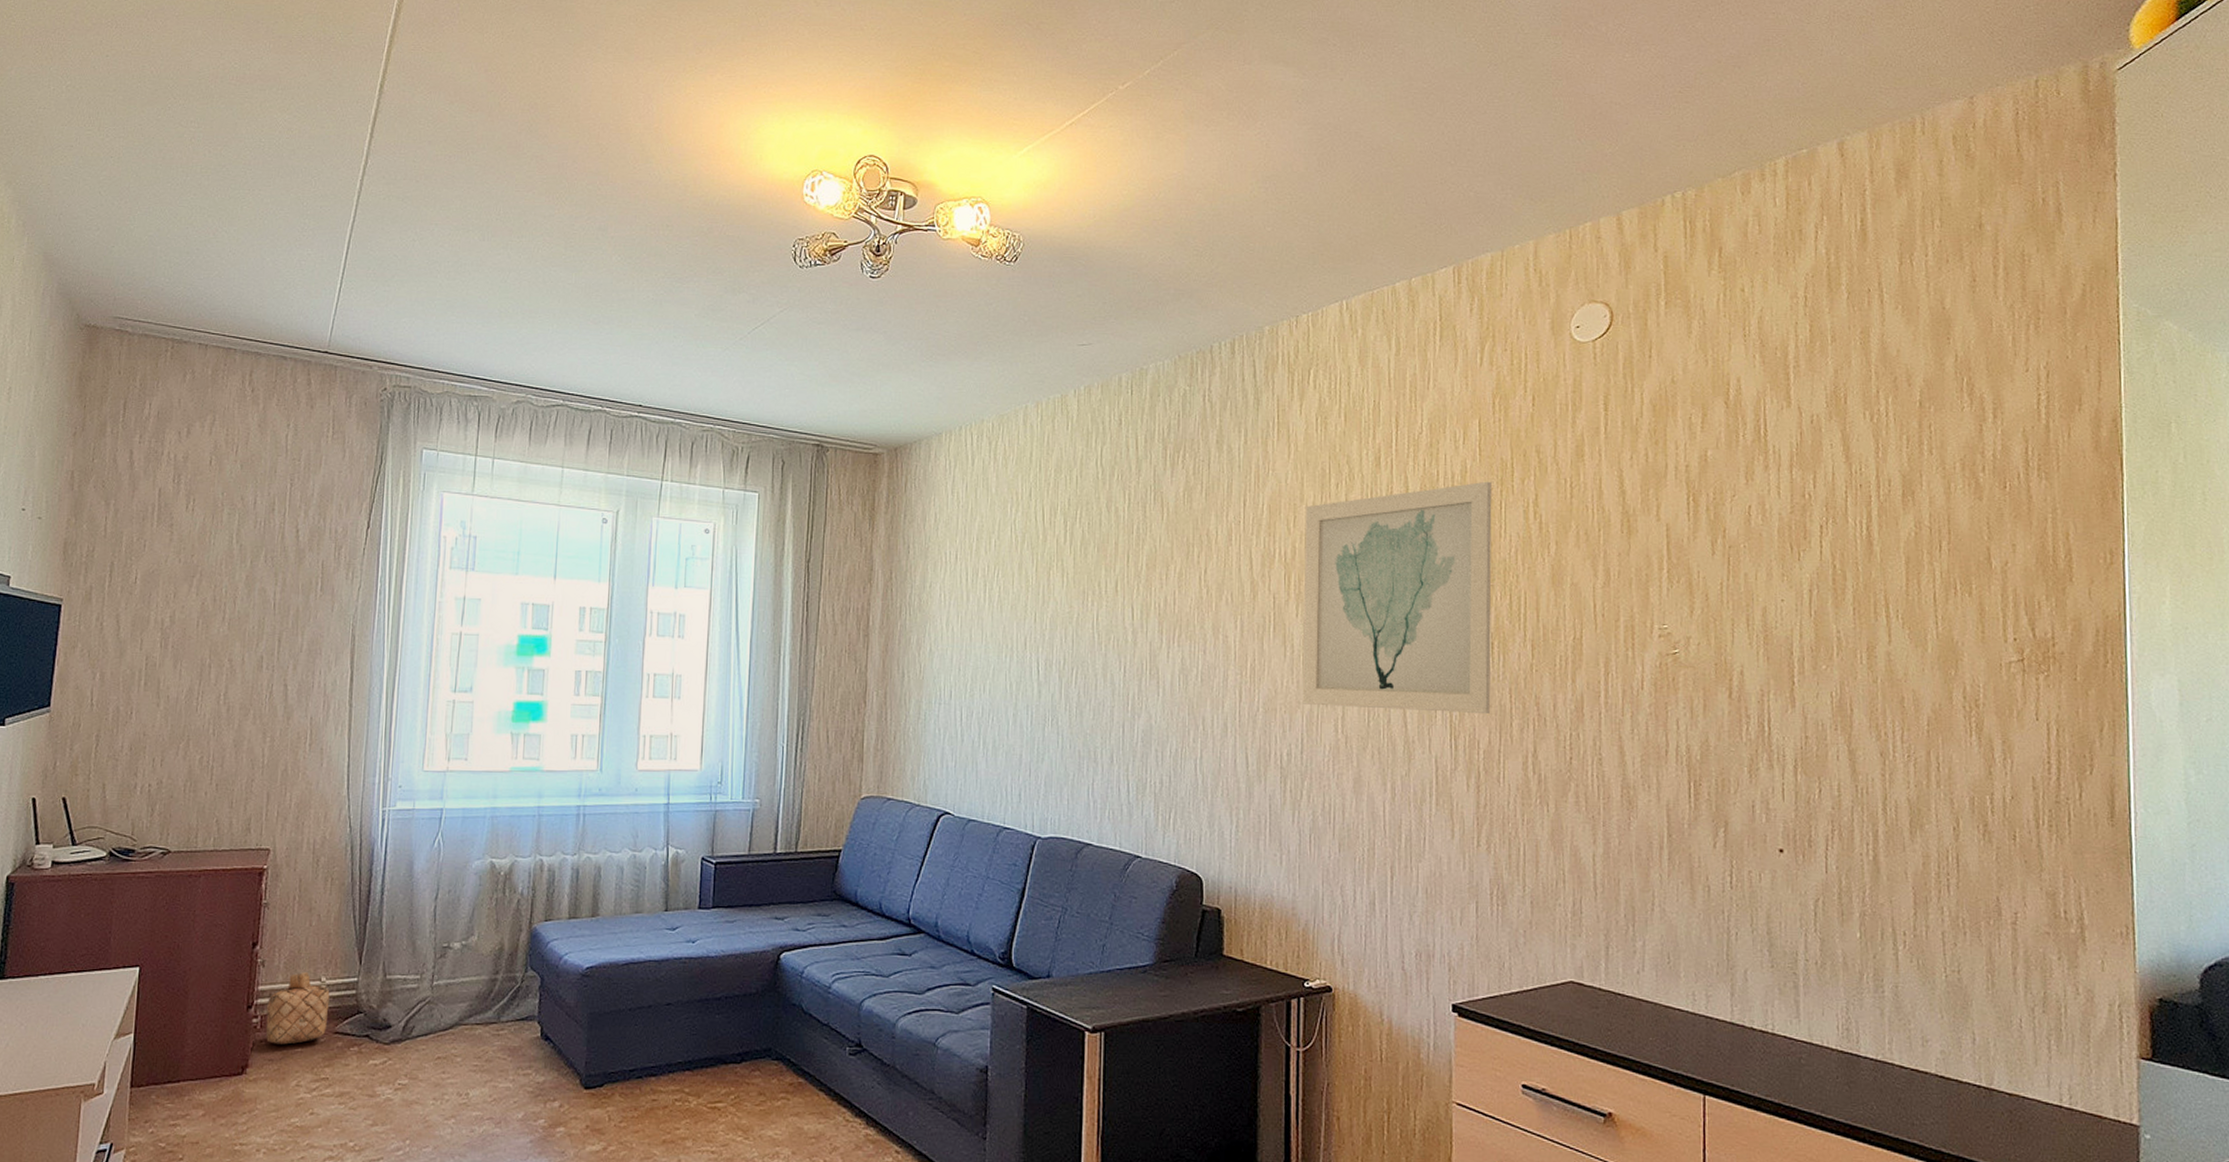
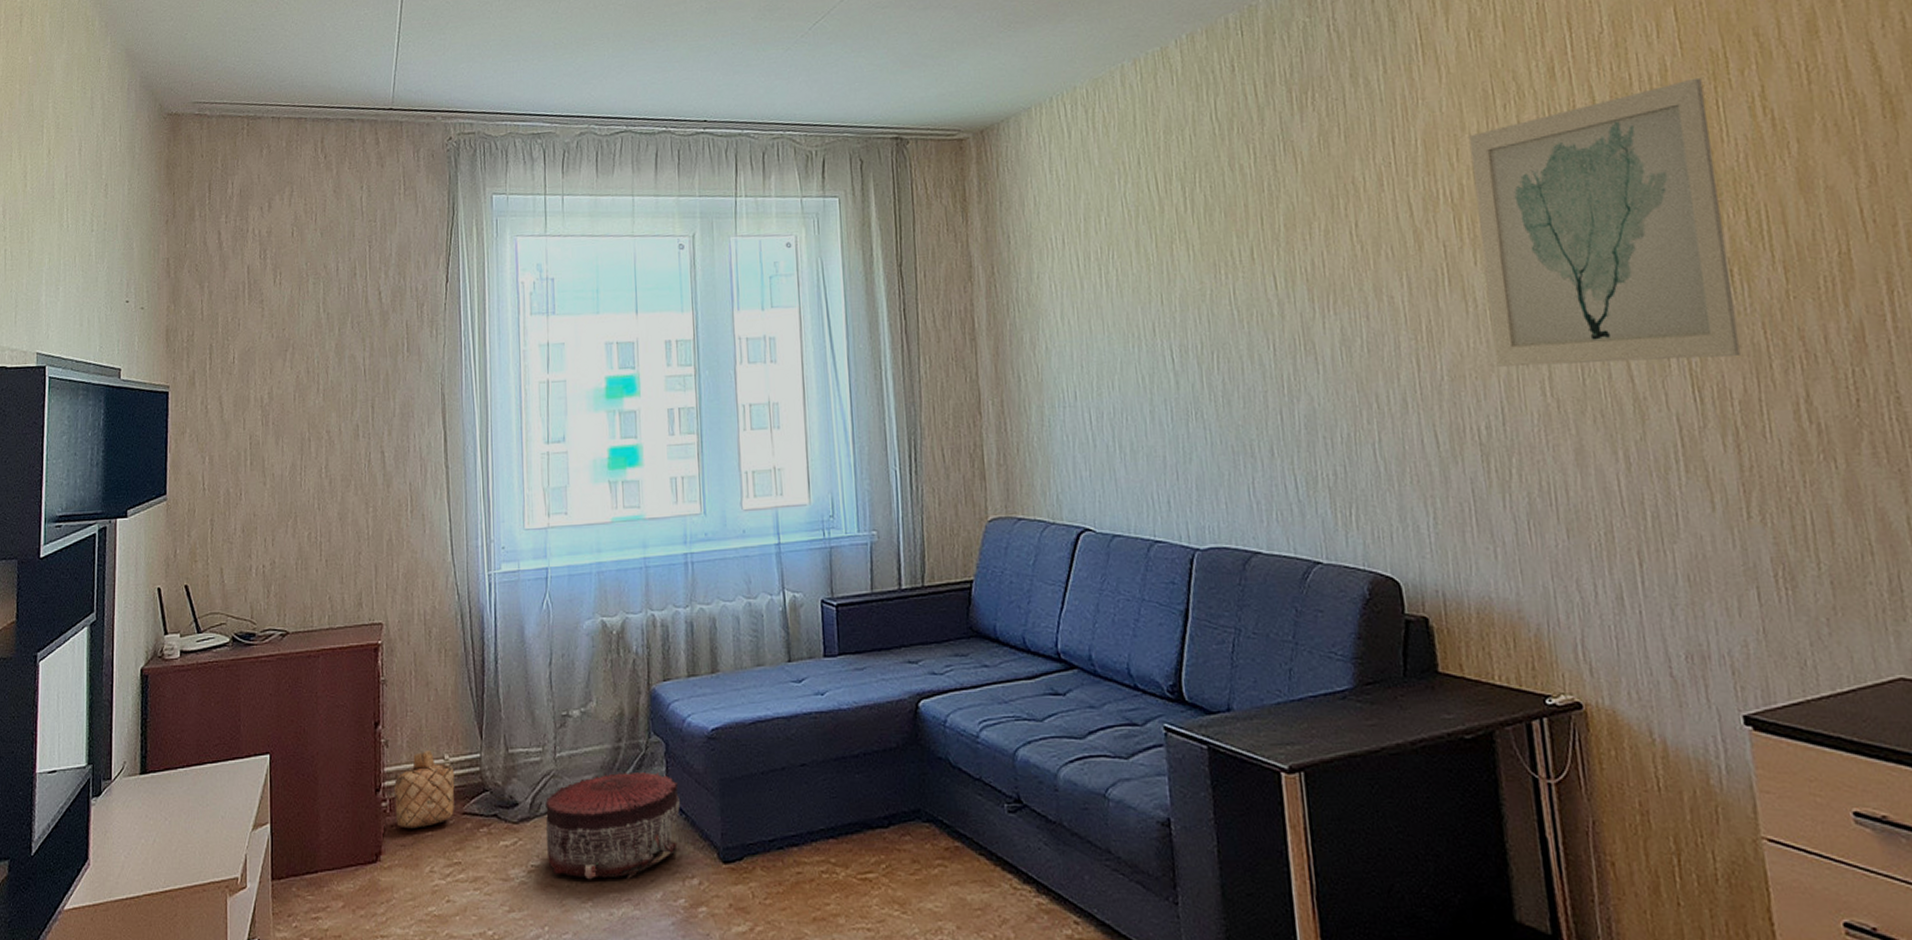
pouf: none [415,1002,550,1099] -> present [545,772,680,880]

